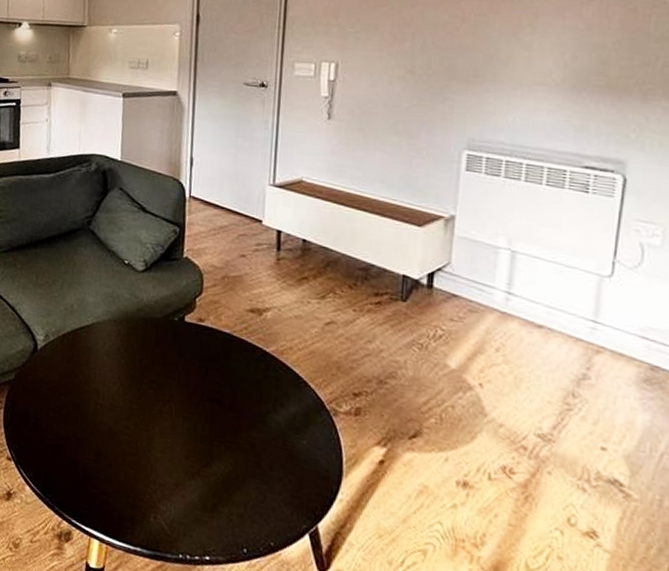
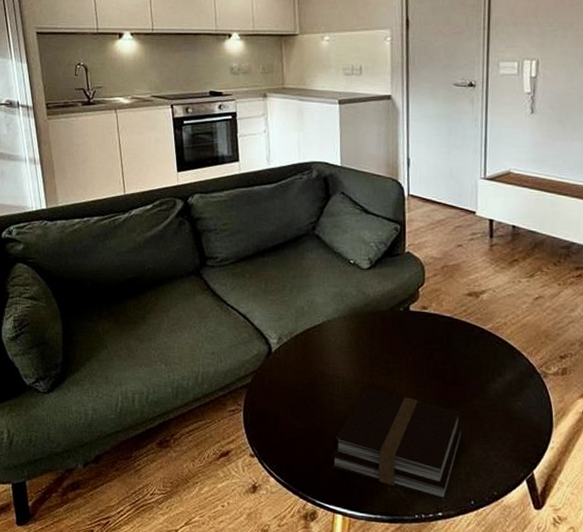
book: none [91,401,238,543] -> present [331,388,463,500]

